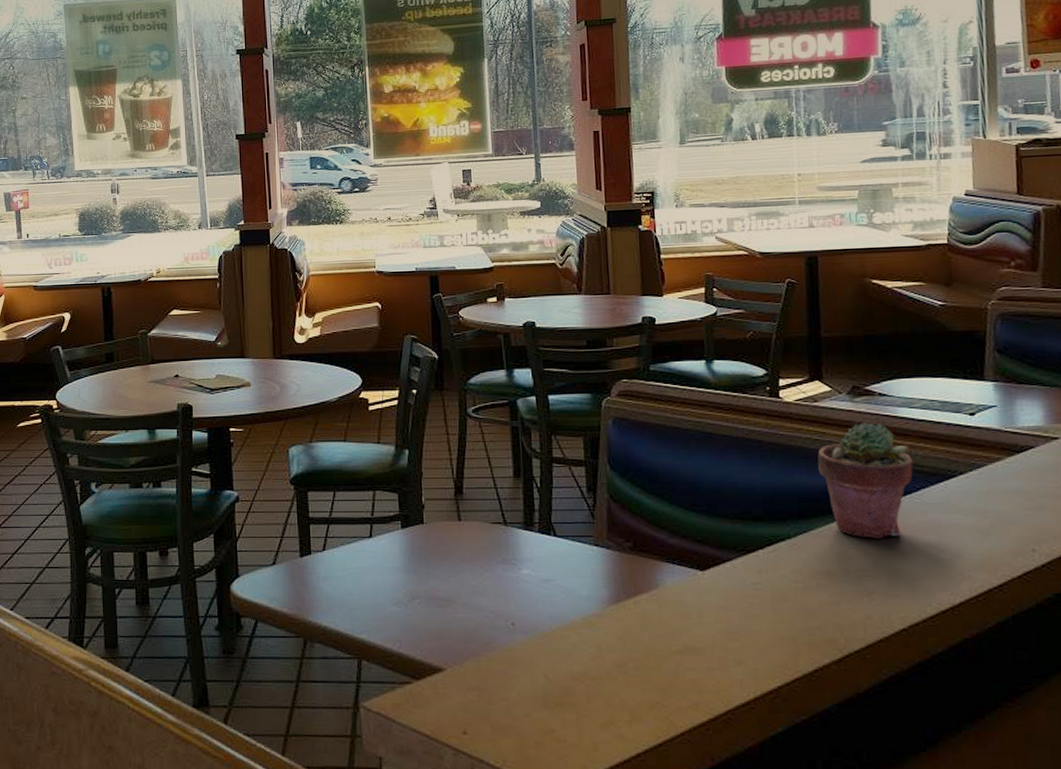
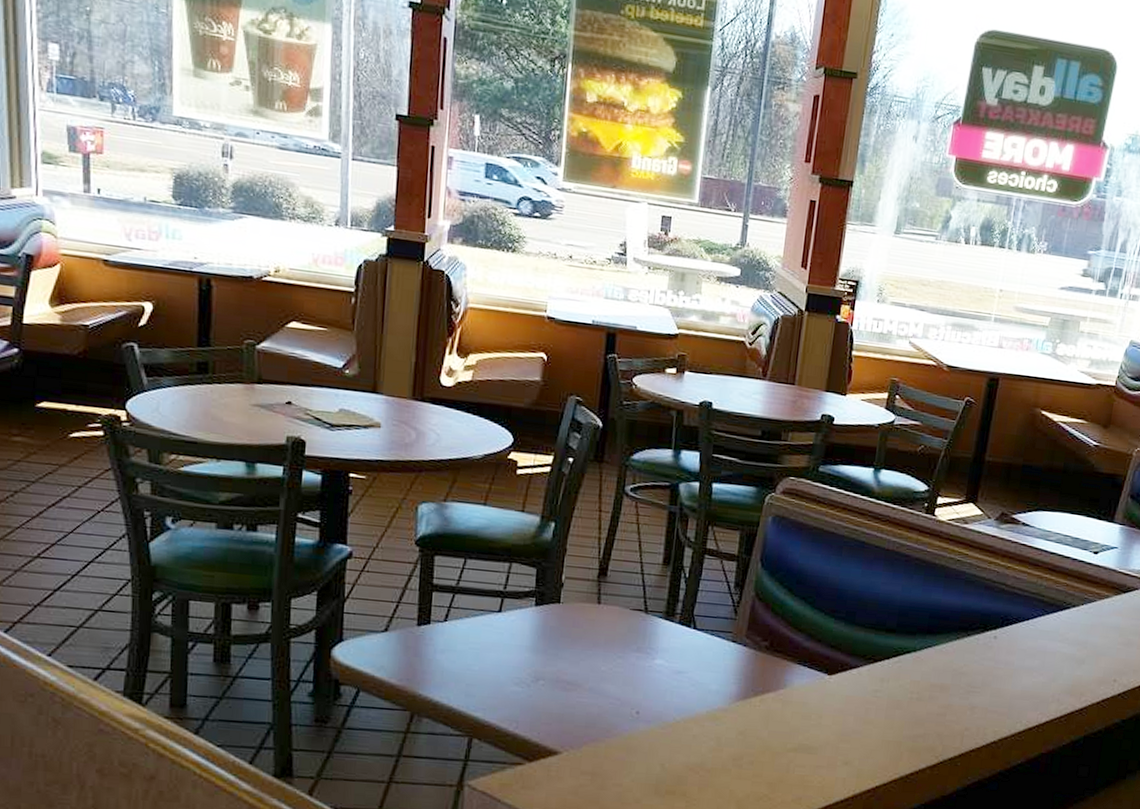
potted succulent: present [817,422,913,539] -> none [953,548,1037,659]

